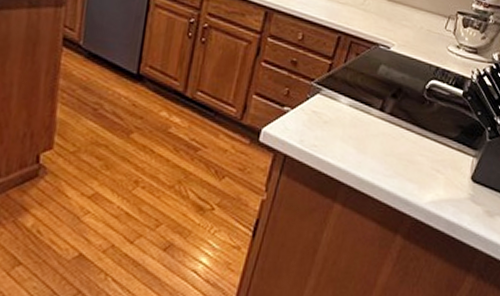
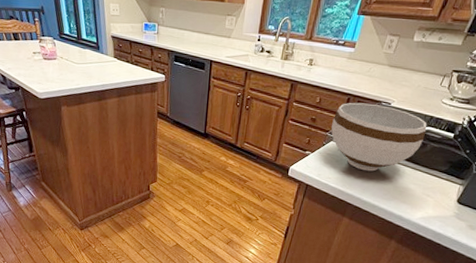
bowl: none [317,42,433,138] -> present [331,102,427,172]

